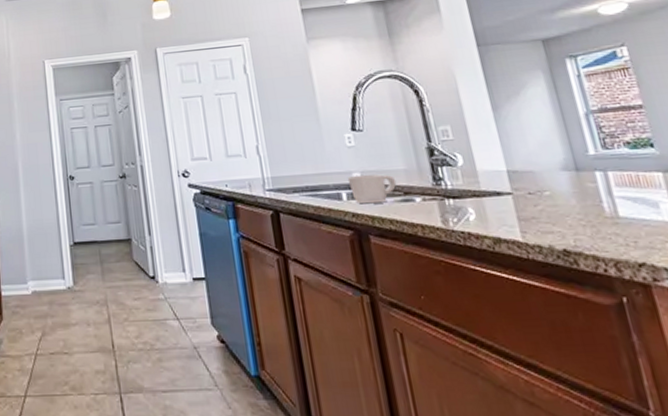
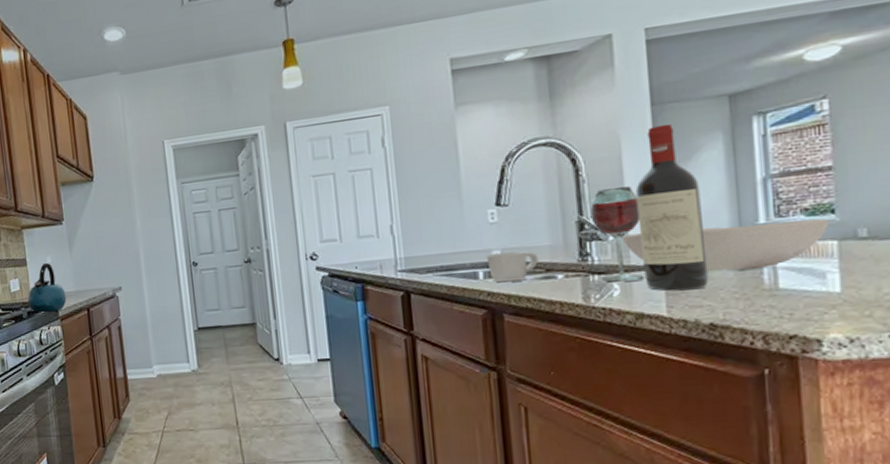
wineglass: none [436,117,496,207] -> present [589,186,645,282]
bowl: none [470,152,652,199] -> present [623,218,830,272]
wine bottle: none [474,62,555,217] -> present [635,123,709,291]

